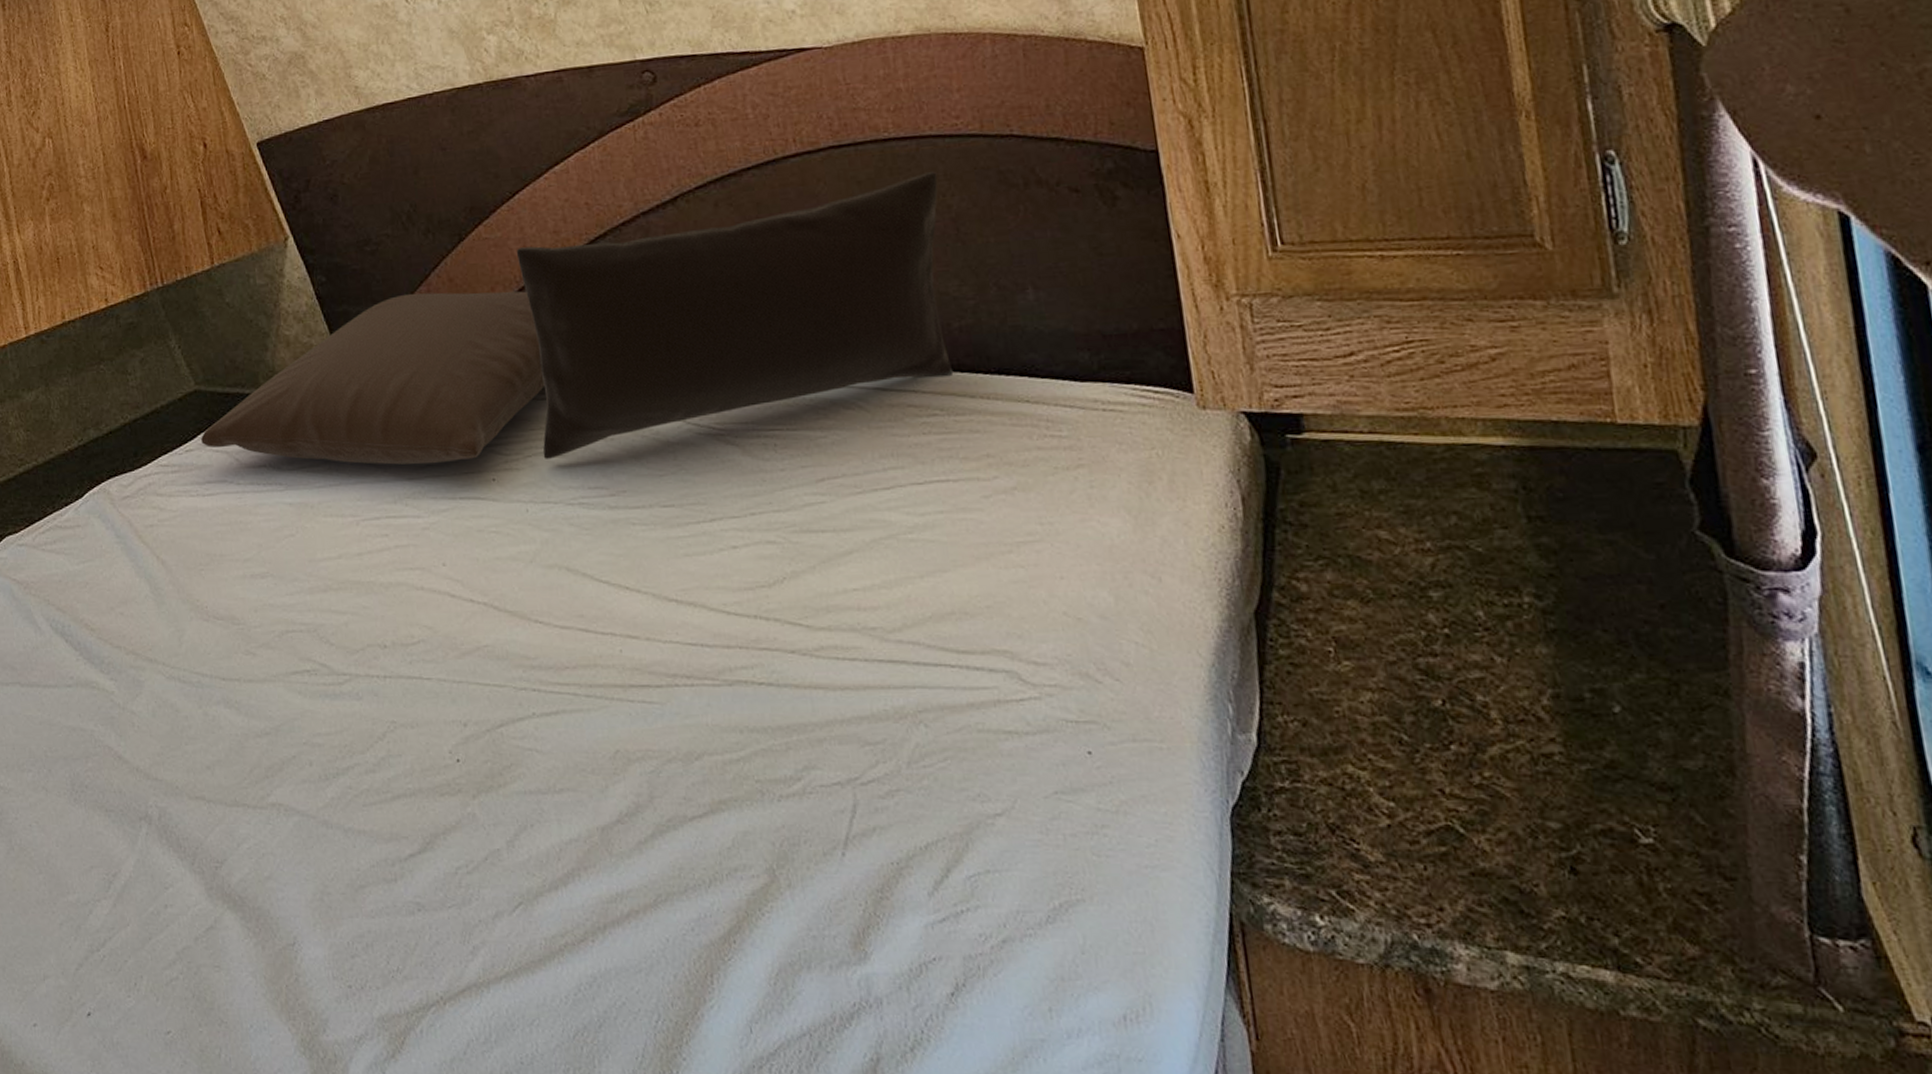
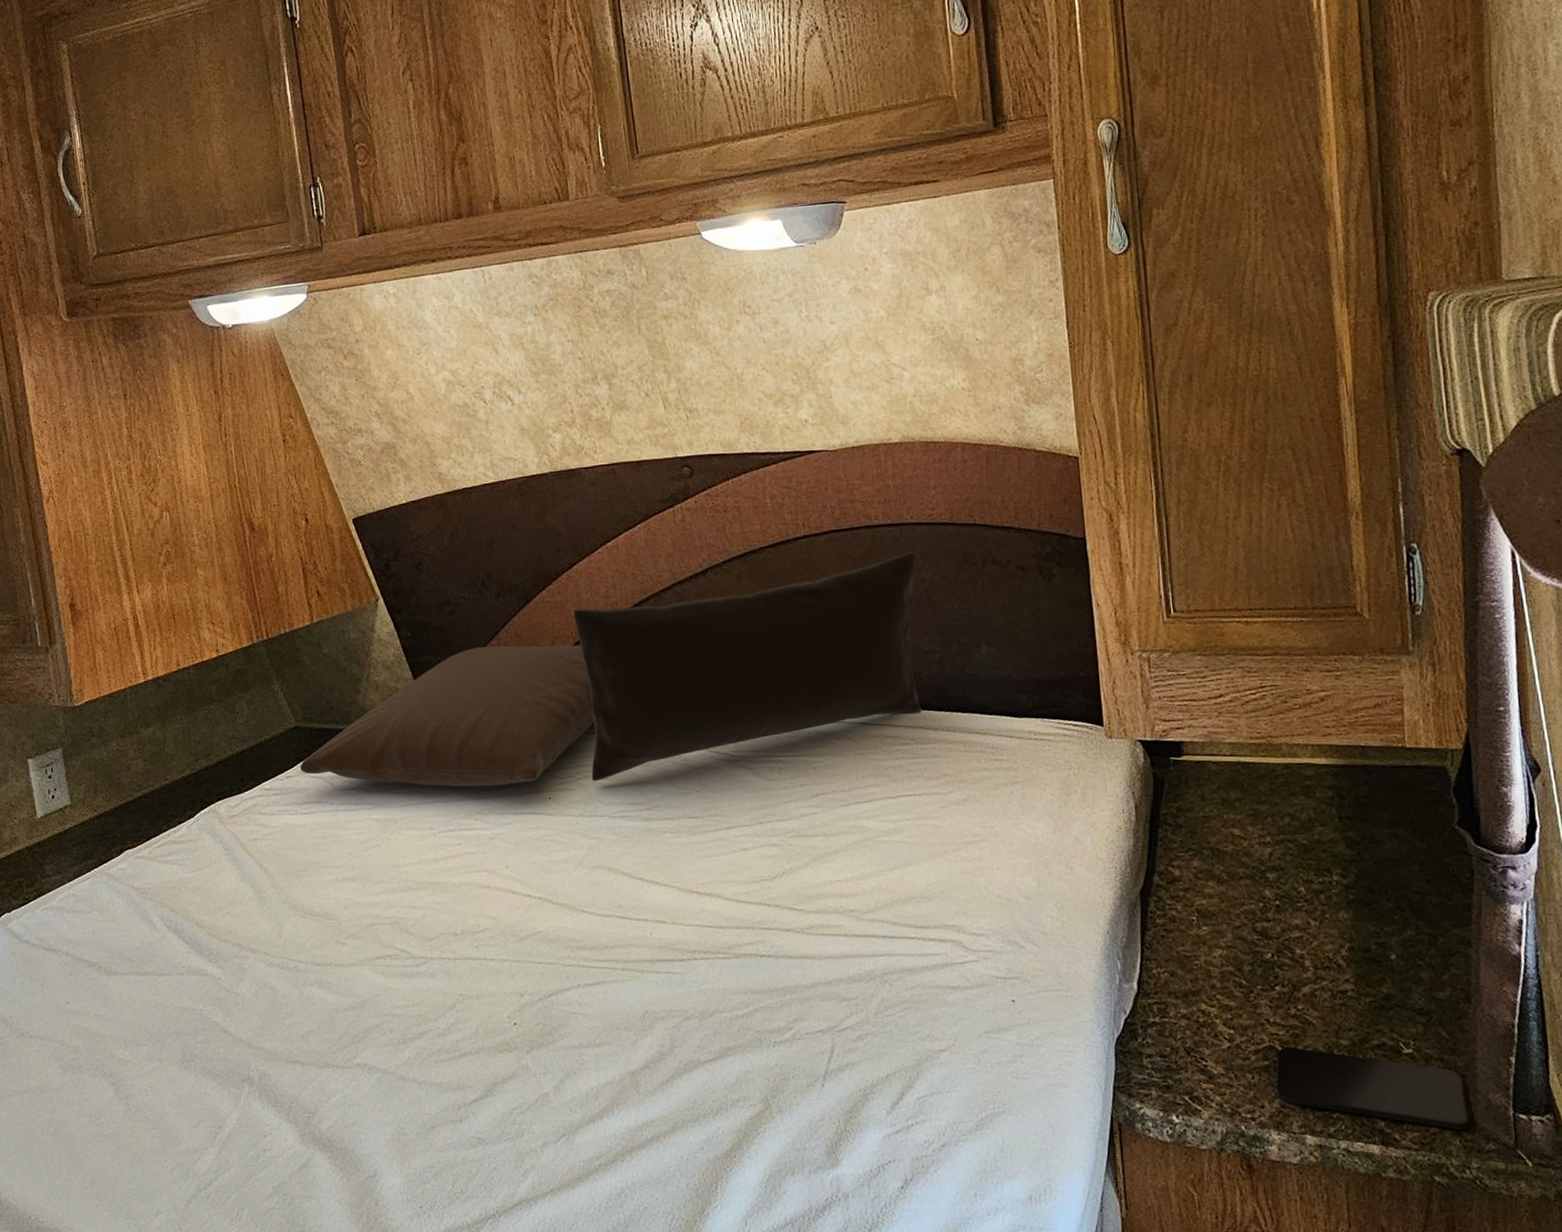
smartphone: none [1458,828,1746,956] -> present [1276,1046,1470,1131]

